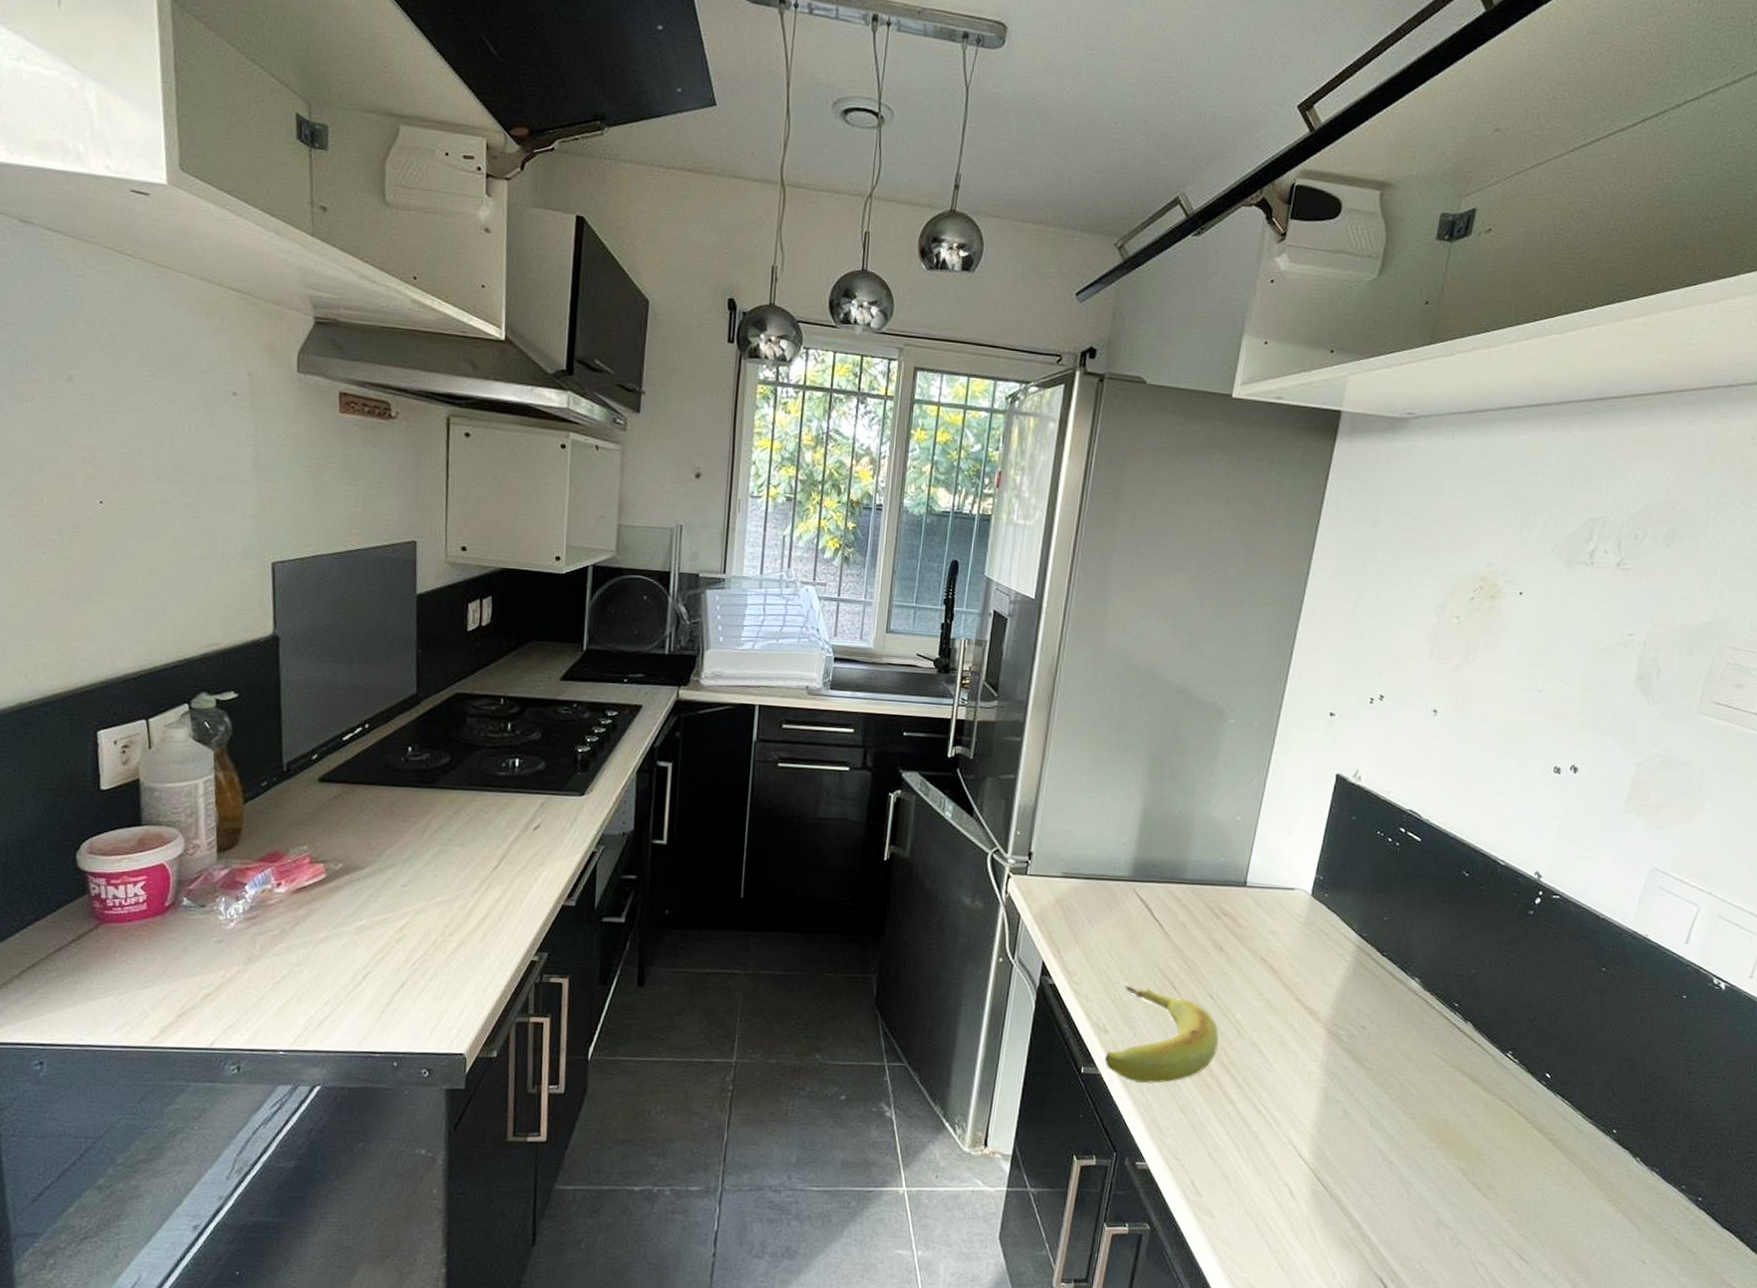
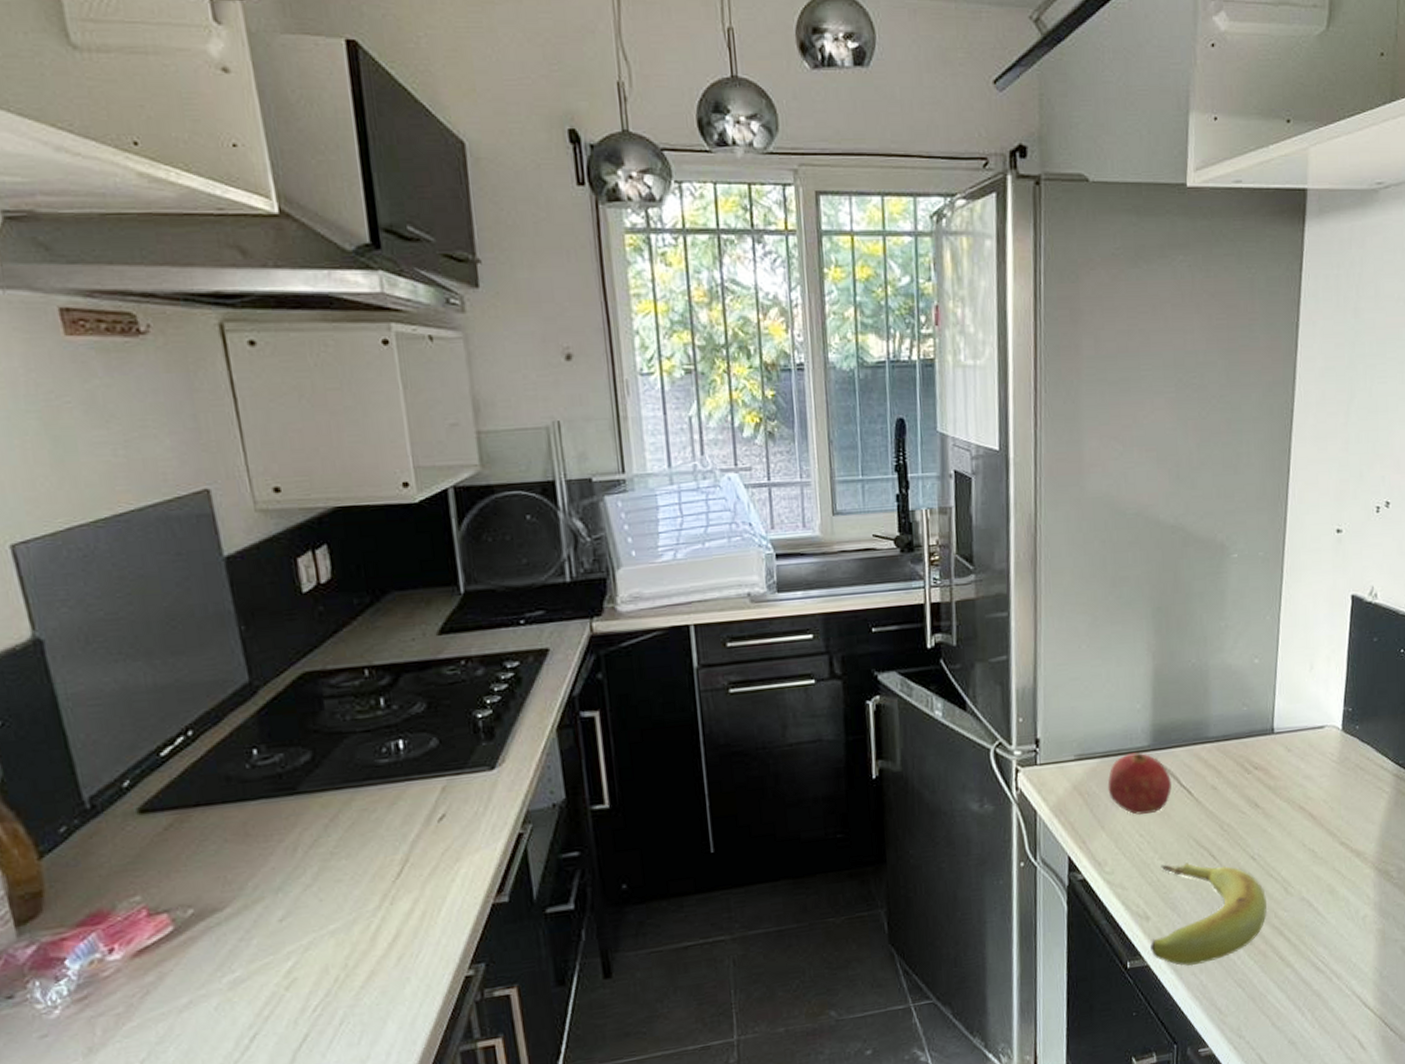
fruit: none [1086,880,1145,937] -> present [1107,752,1172,815]

